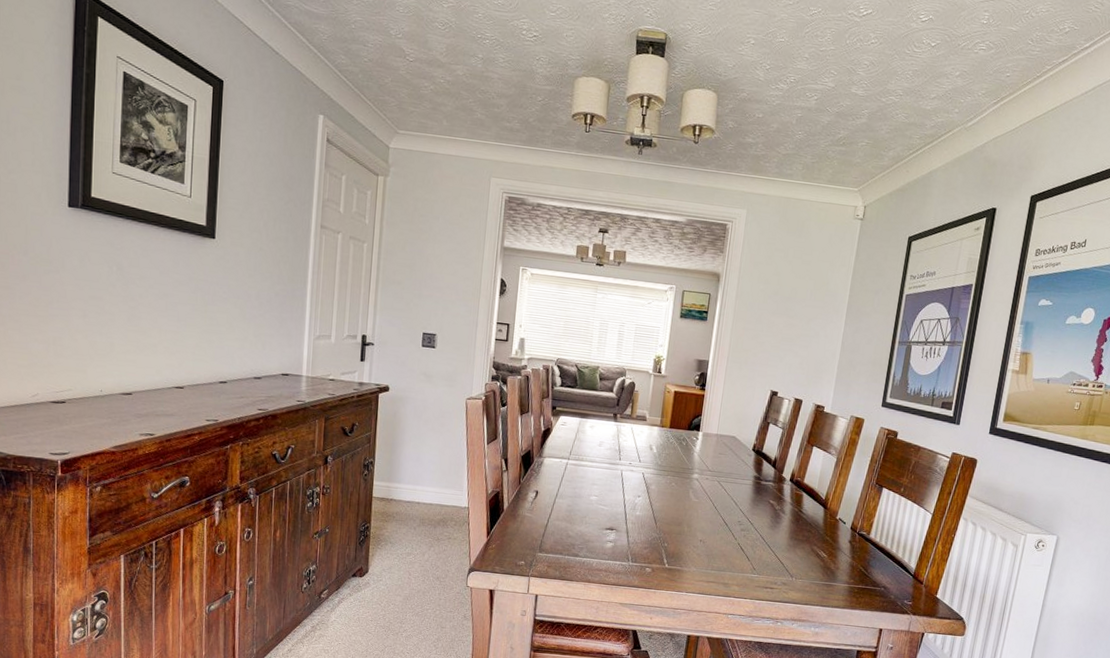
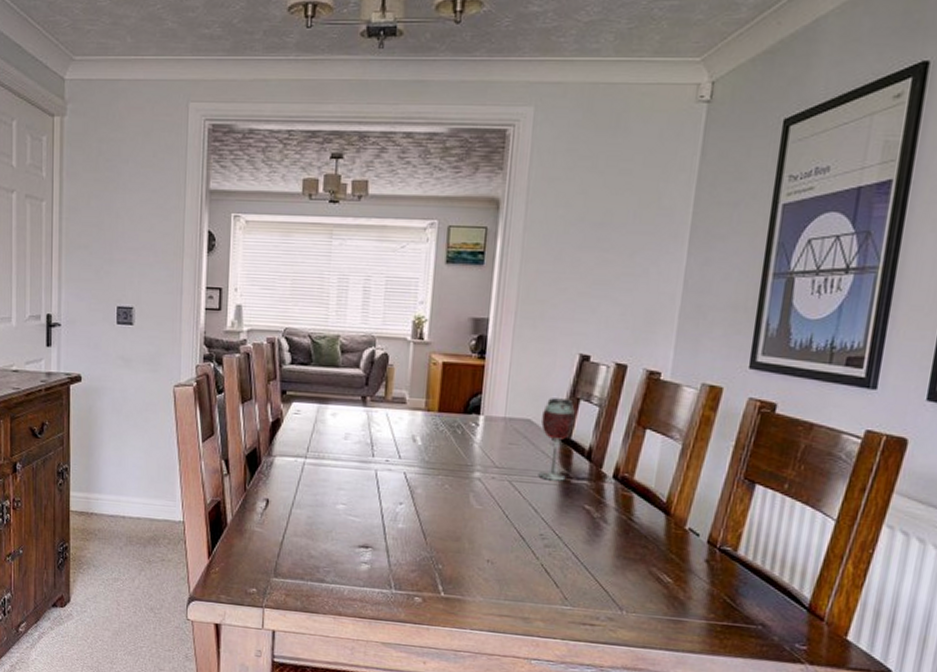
wineglass: none [738,421,767,483] -> present [538,398,576,481]

